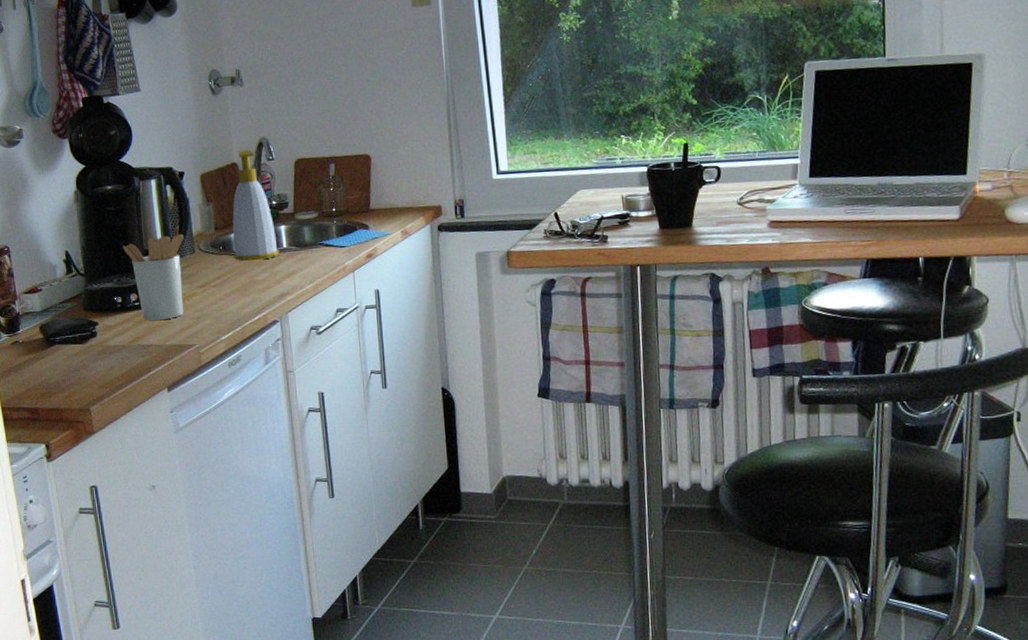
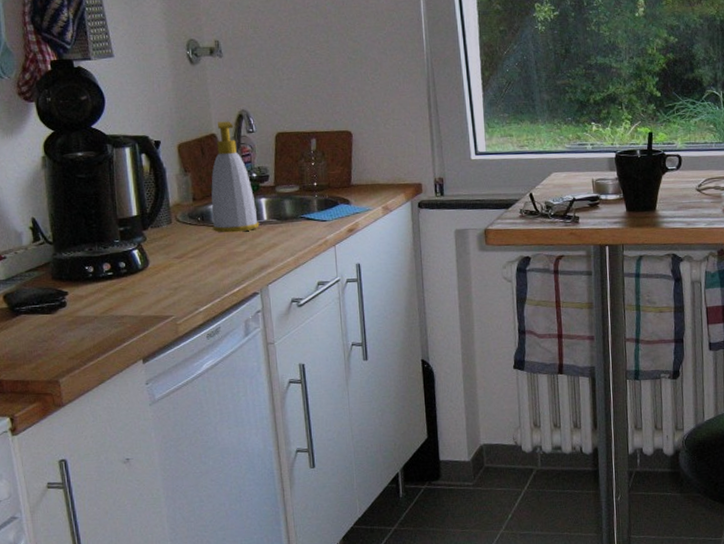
utensil holder: present [122,225,184,321] -> none [94,195,160,291]

